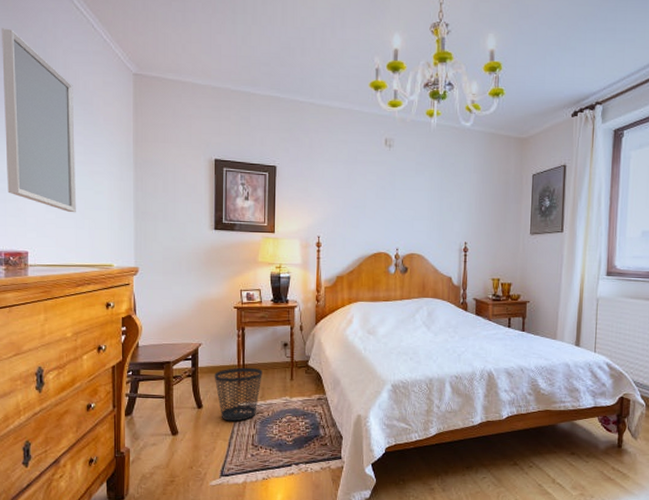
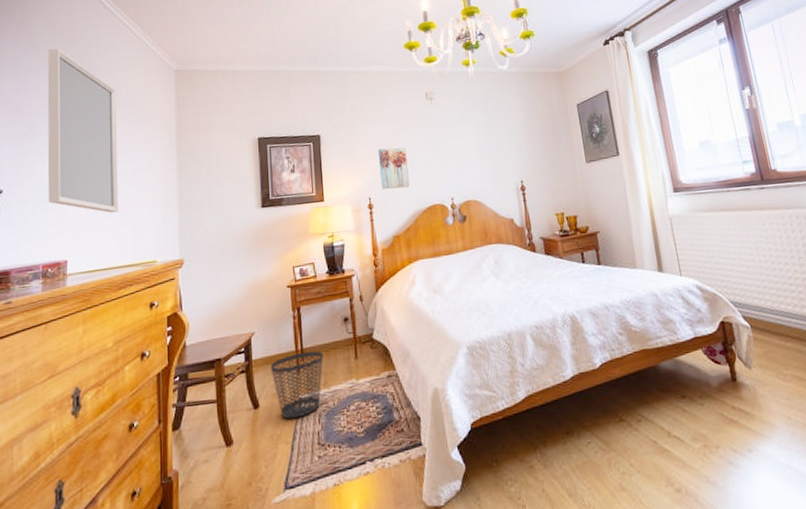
wall art: none [330,188,359,232] -> present [377,147,410,189]

